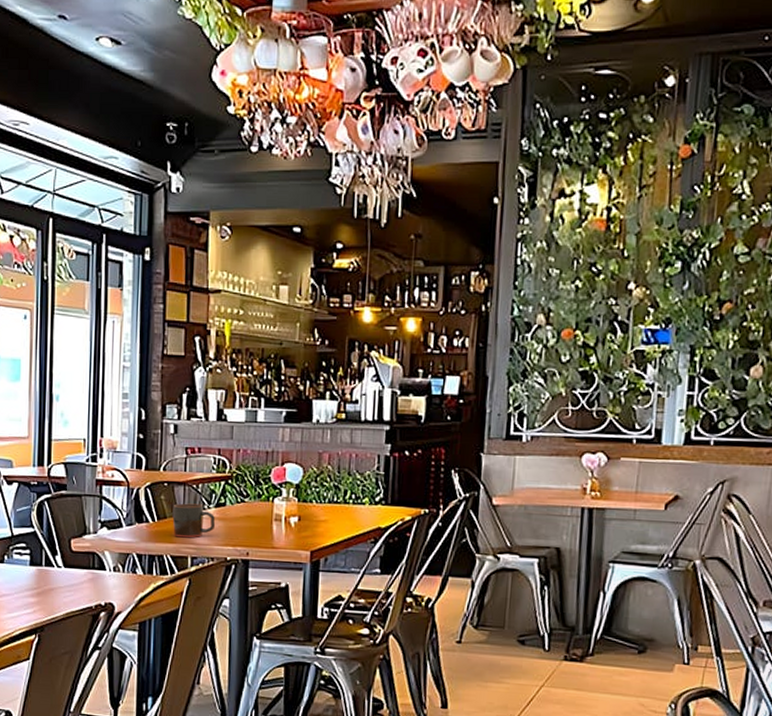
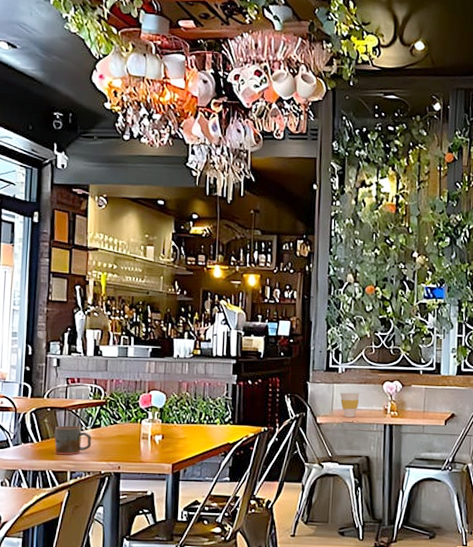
cup: none [523,466,550,499] -> present [340,392,360,418]

